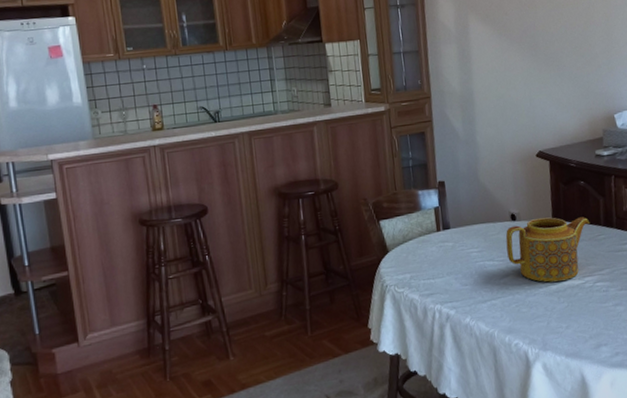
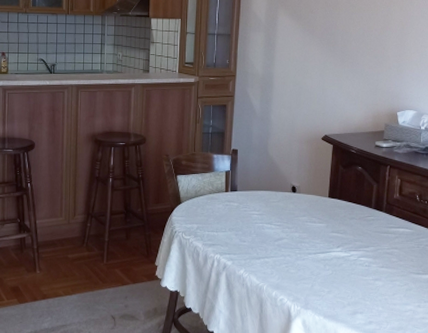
teapot: present [505,217,590,282] -> none [284,193,362,251]

